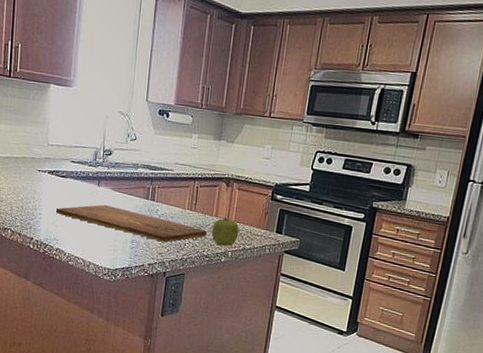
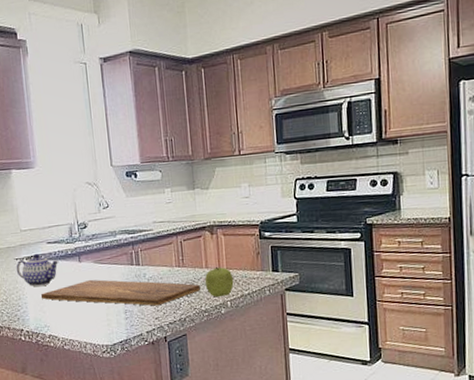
teapot: none [37,169,79,202] -> present [16,253,59,287]

